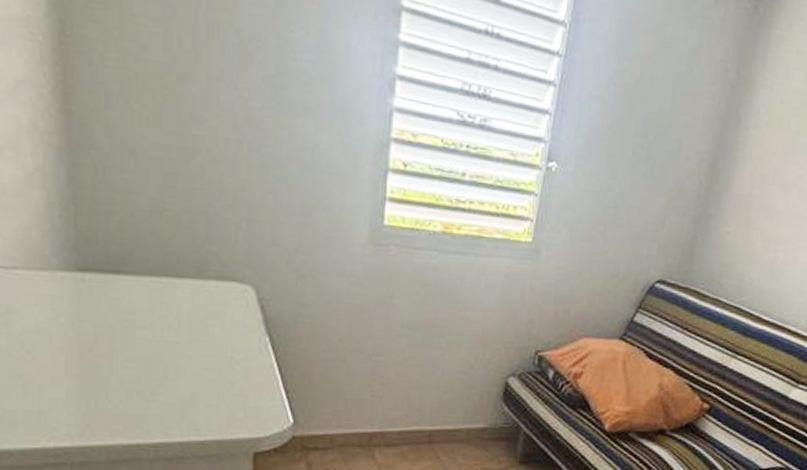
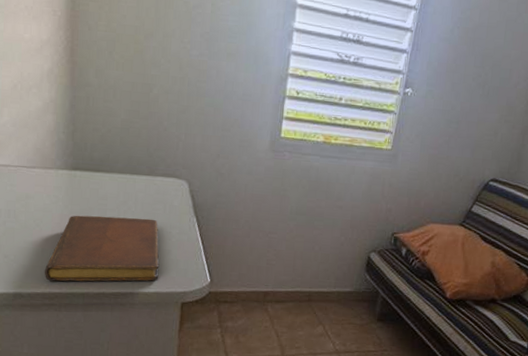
notebook: none [43,336,219,432] -> present [44,215,160,282]

